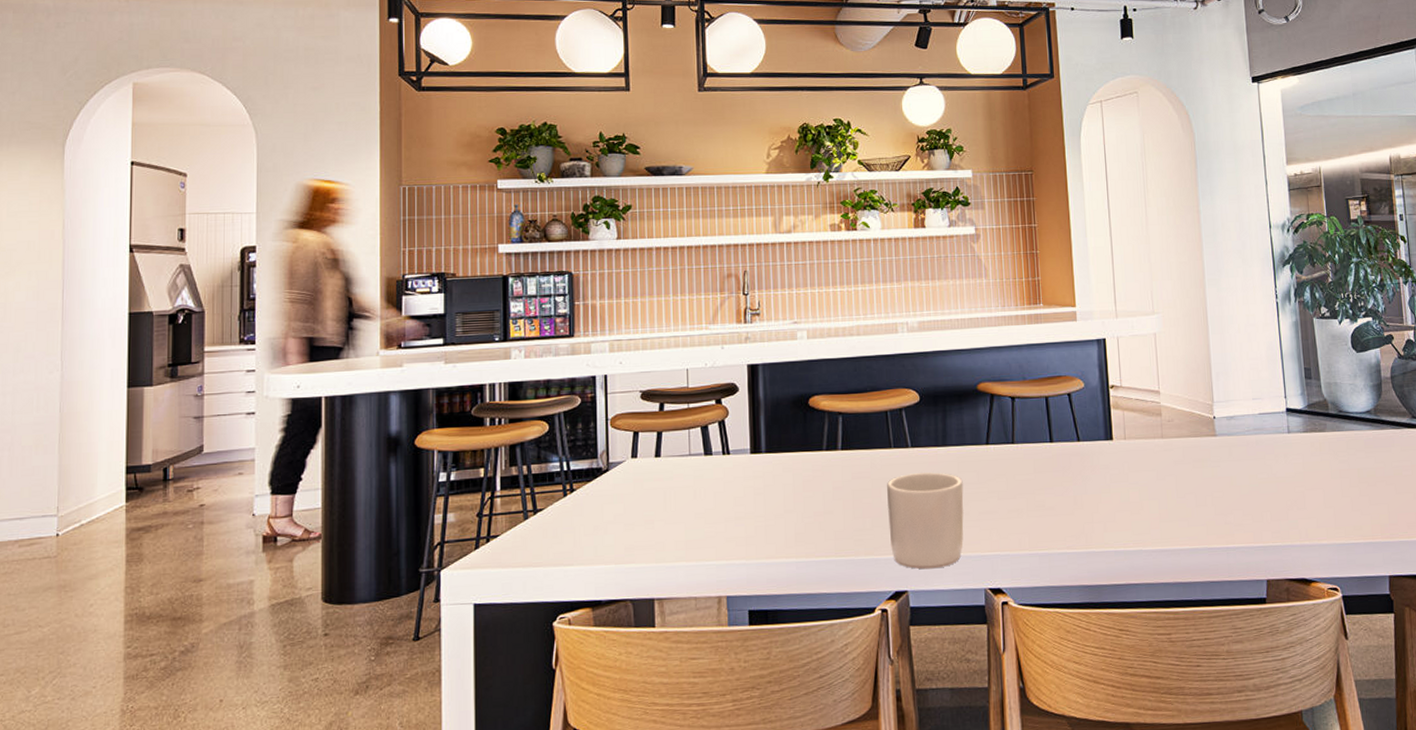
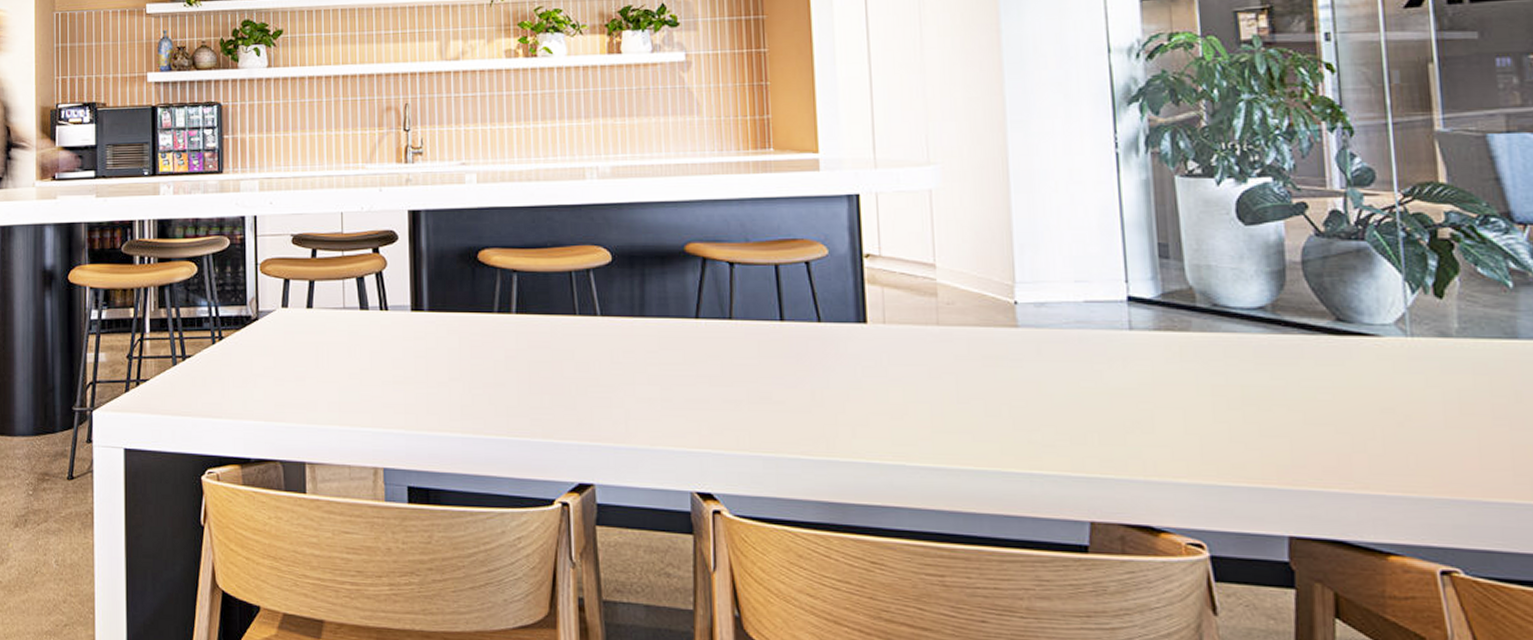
mug: present [887,472,964,570] -> none [570,347,666,462]

